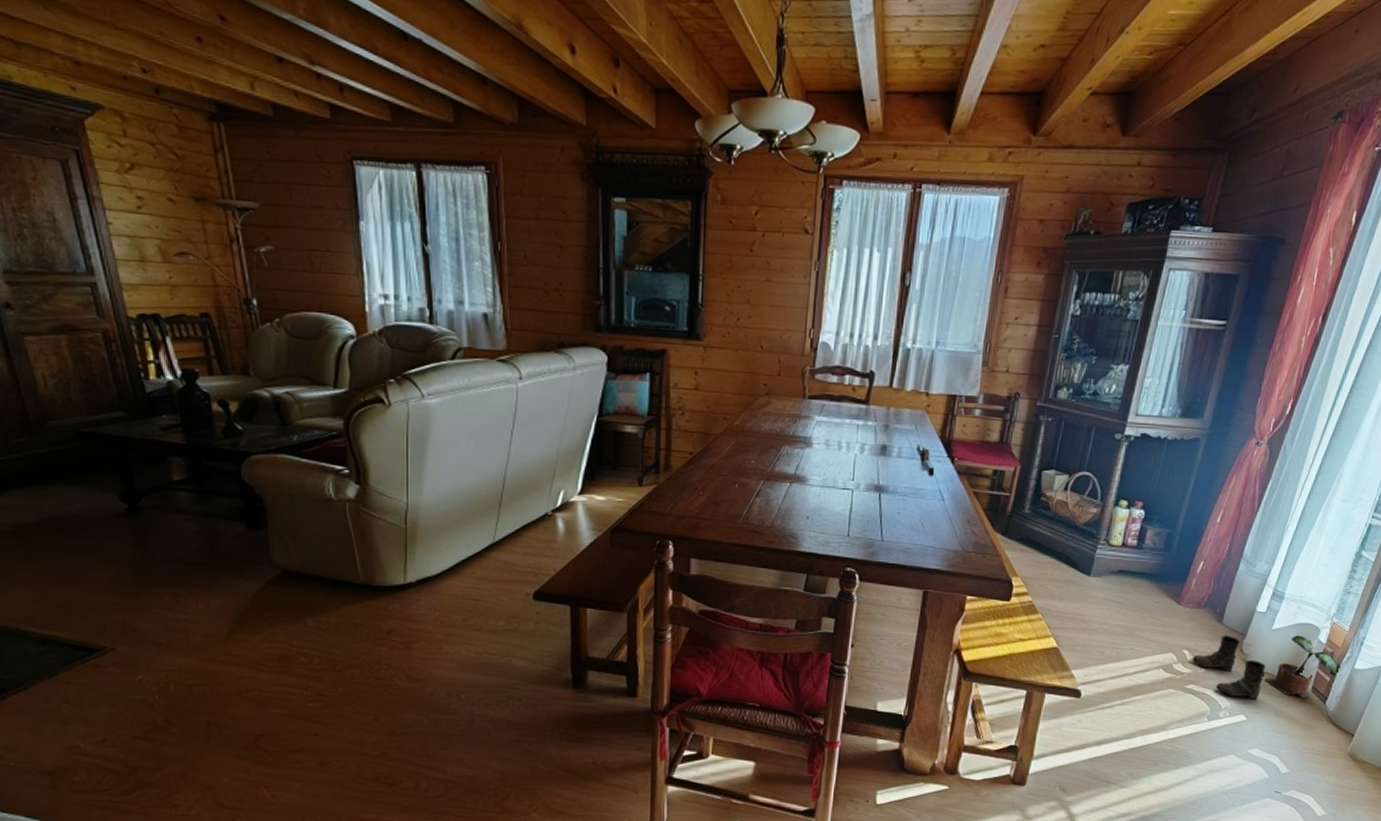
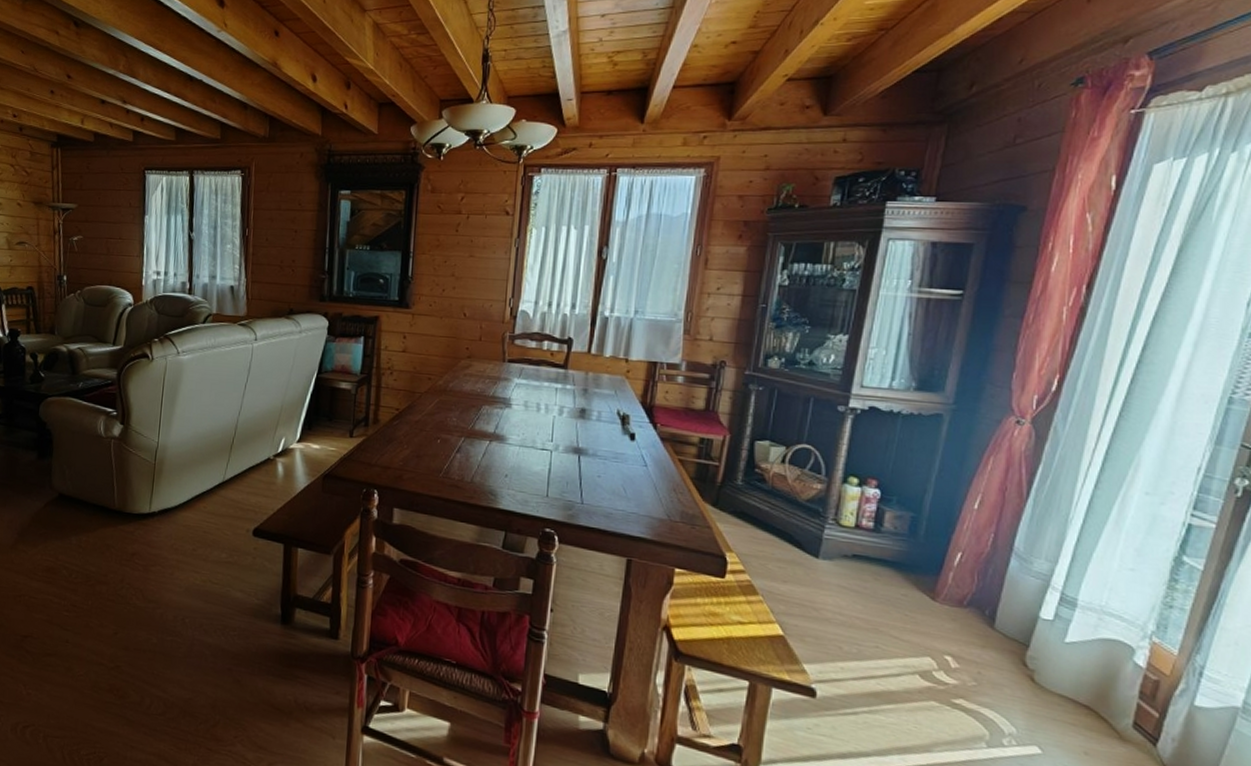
boots: present [1192,635,1266,699] -> none [957,642,1062,728]
potted plant: present [1265,635,1341,697] -> none [1063,653,1172,735]

